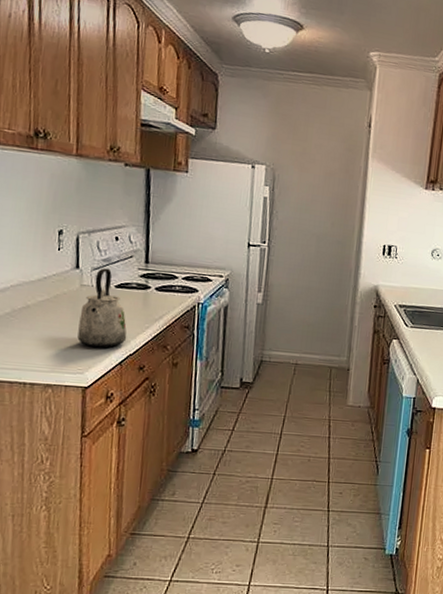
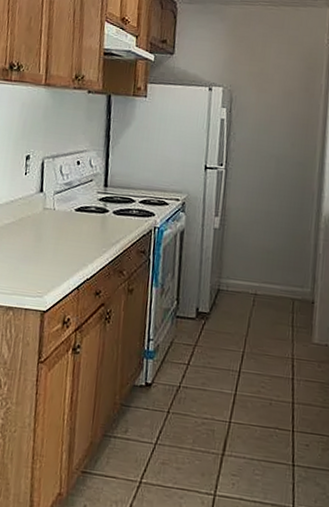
kettle: present [77,268,127,348] -> none [38,191,85,272]

